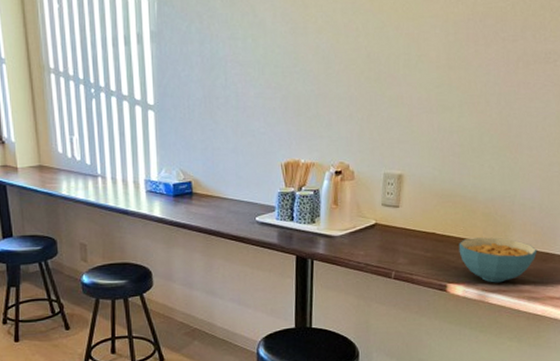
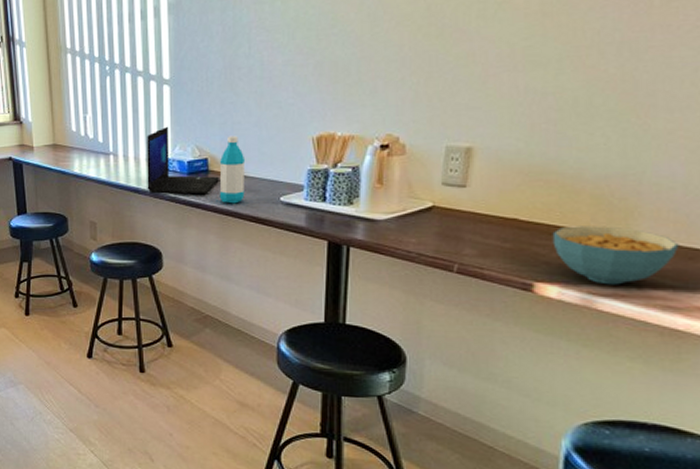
laptop: none [134,150,202,216] -> present [147,126,219,195]
water bottle: none [203,160,225,224] -> present [219,135,246,204]

